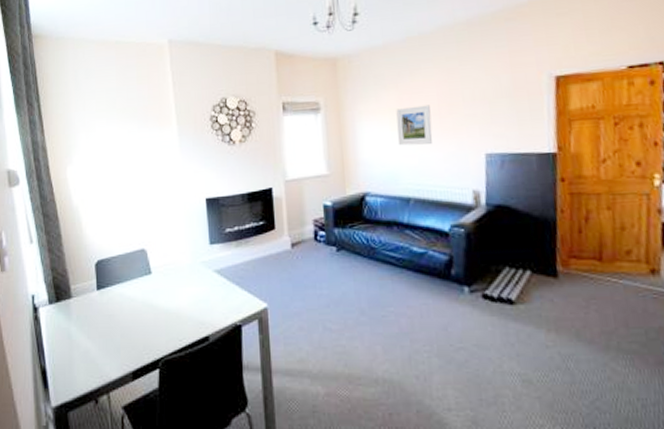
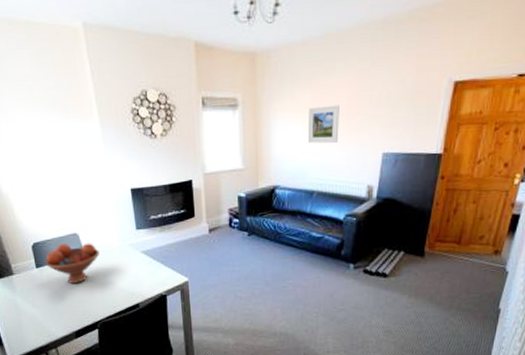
fruit bowl: none [107,260,168,309] -> present [45,243,100,283]

